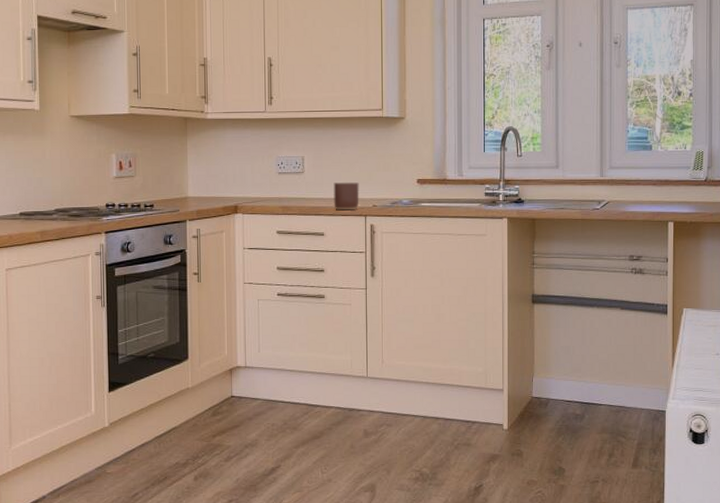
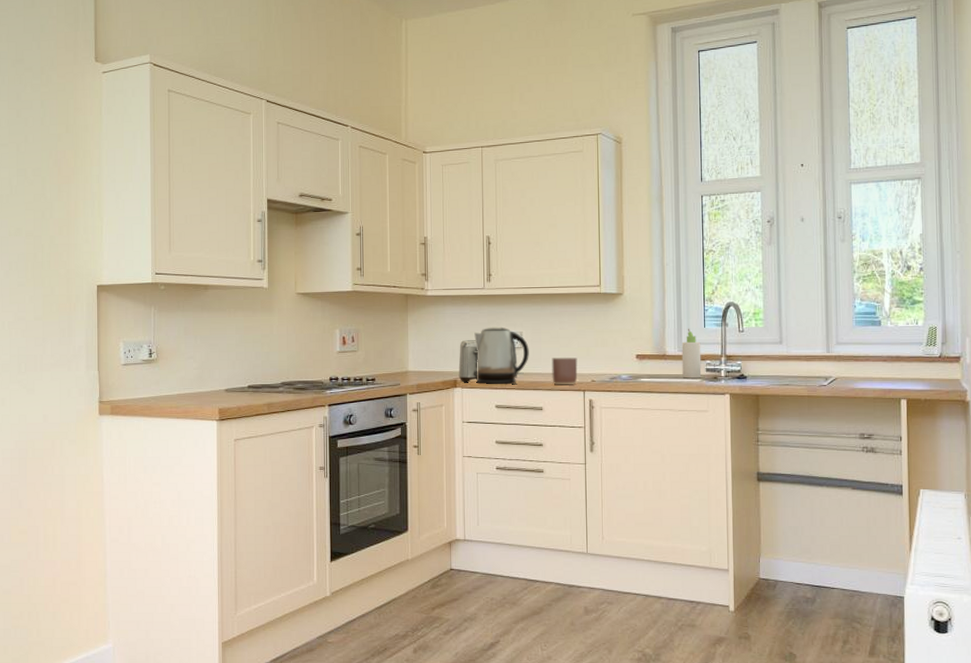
toaster: none [239,165,260,209] -> present [458,340,478,383]
kettle: none [255,151,311,211] -> present [474,326,529,385]
bottle: none [462,152,481,203] -> present [681,328,702,379]

